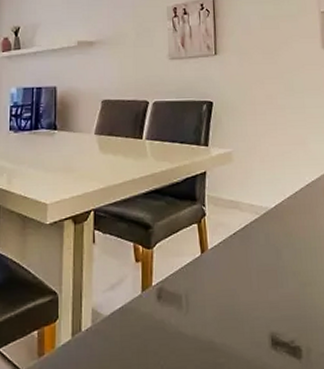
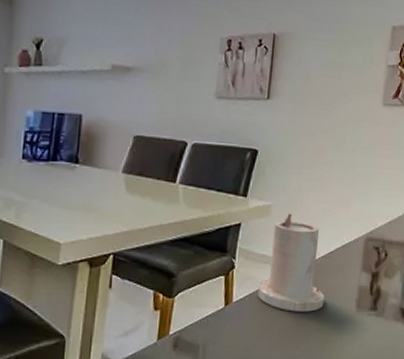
candle: none [230,158,297,255] -> present [257,213,325,312]

